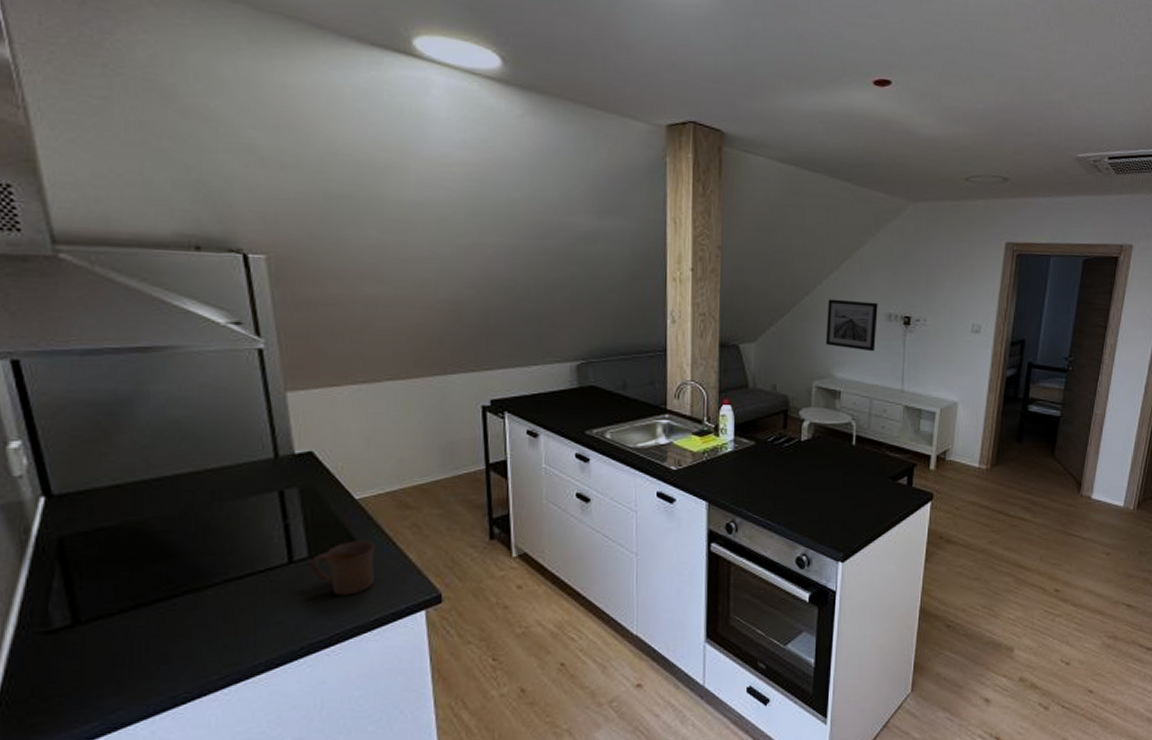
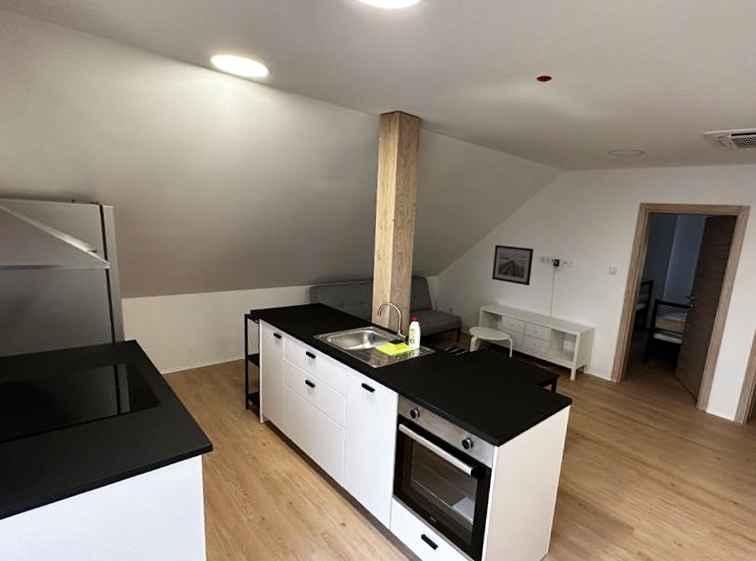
mug: present [309,540,375,596] -> none [130,403,171,440]

